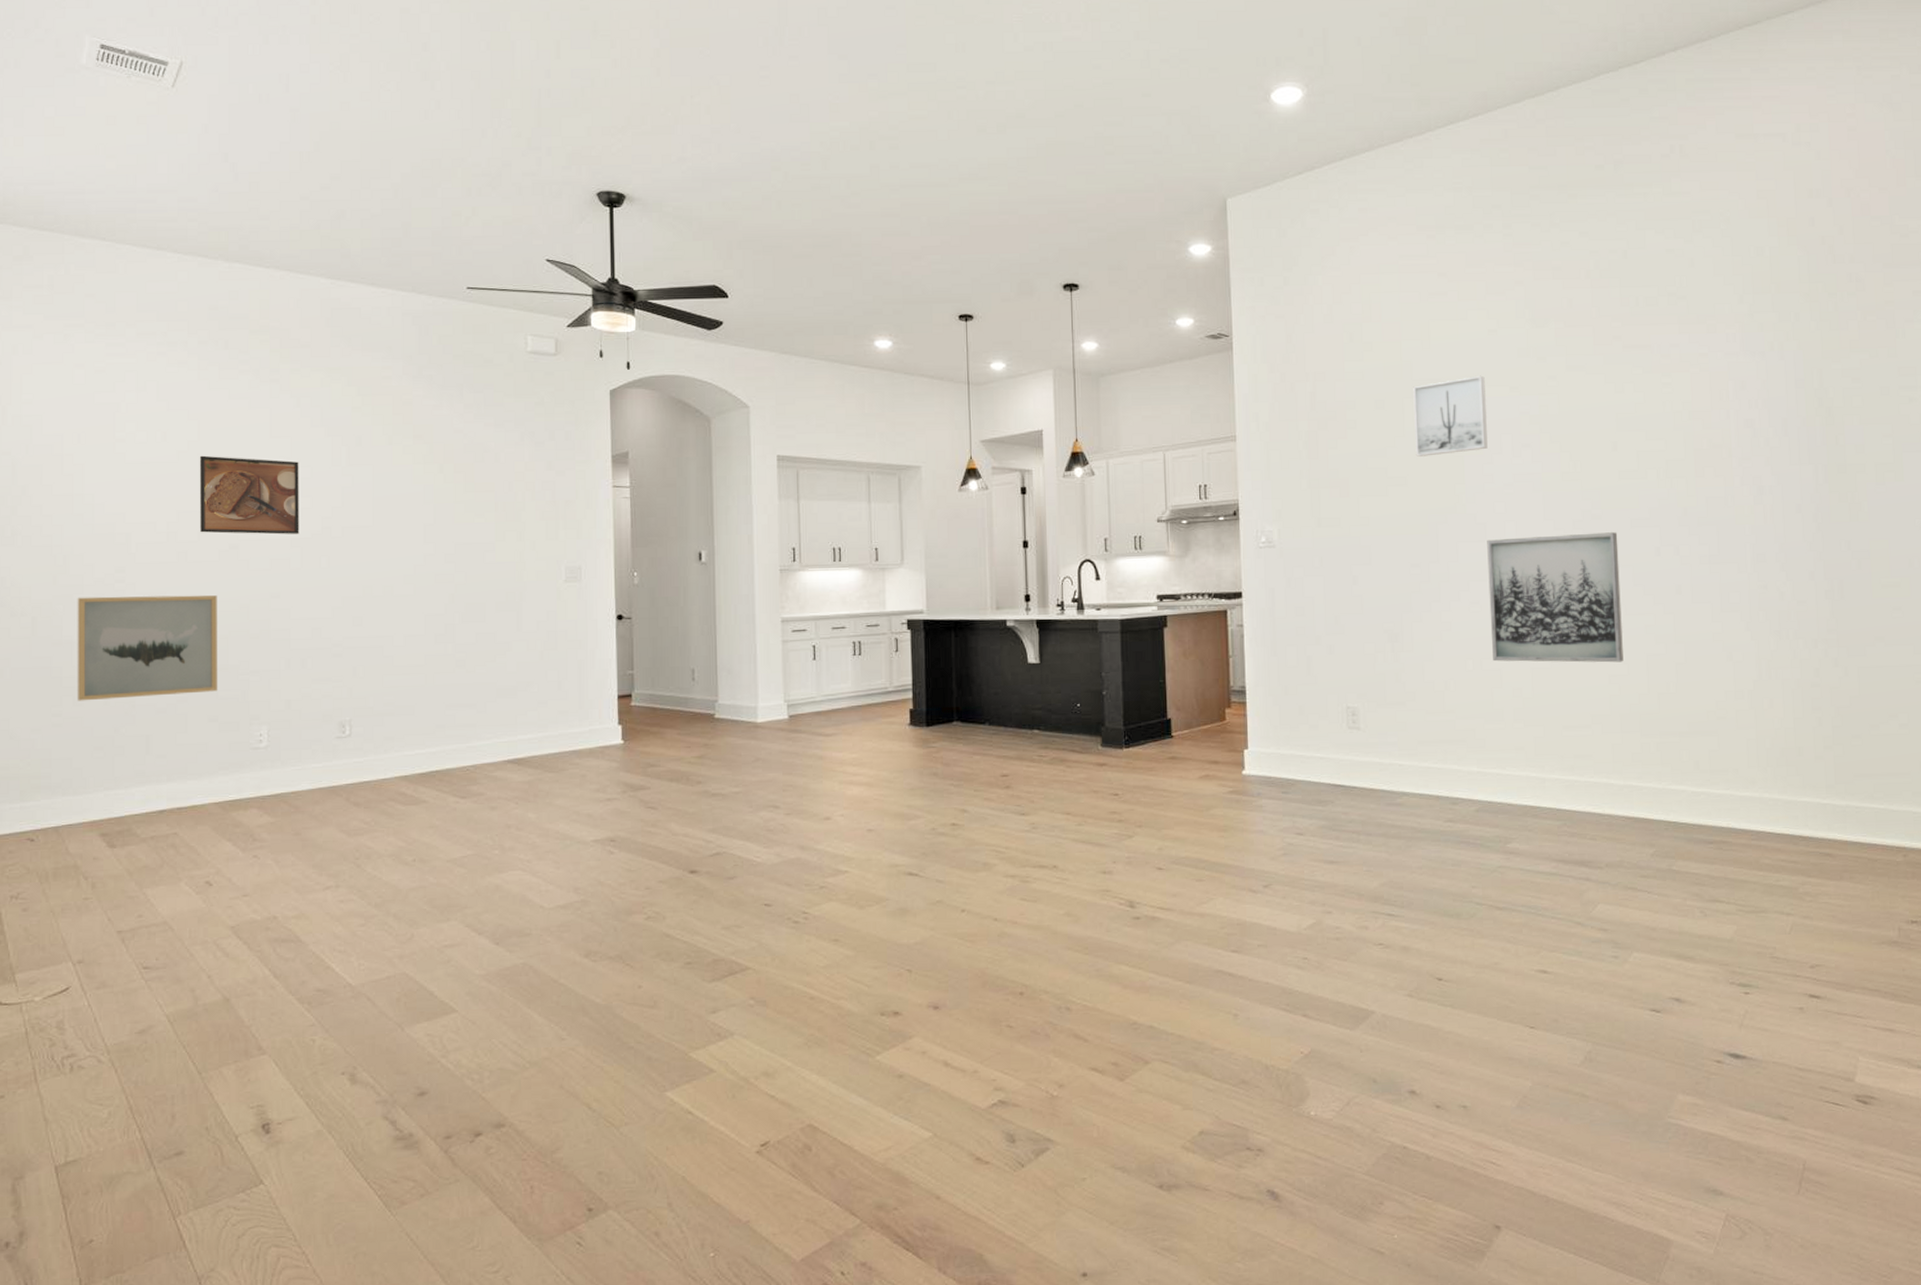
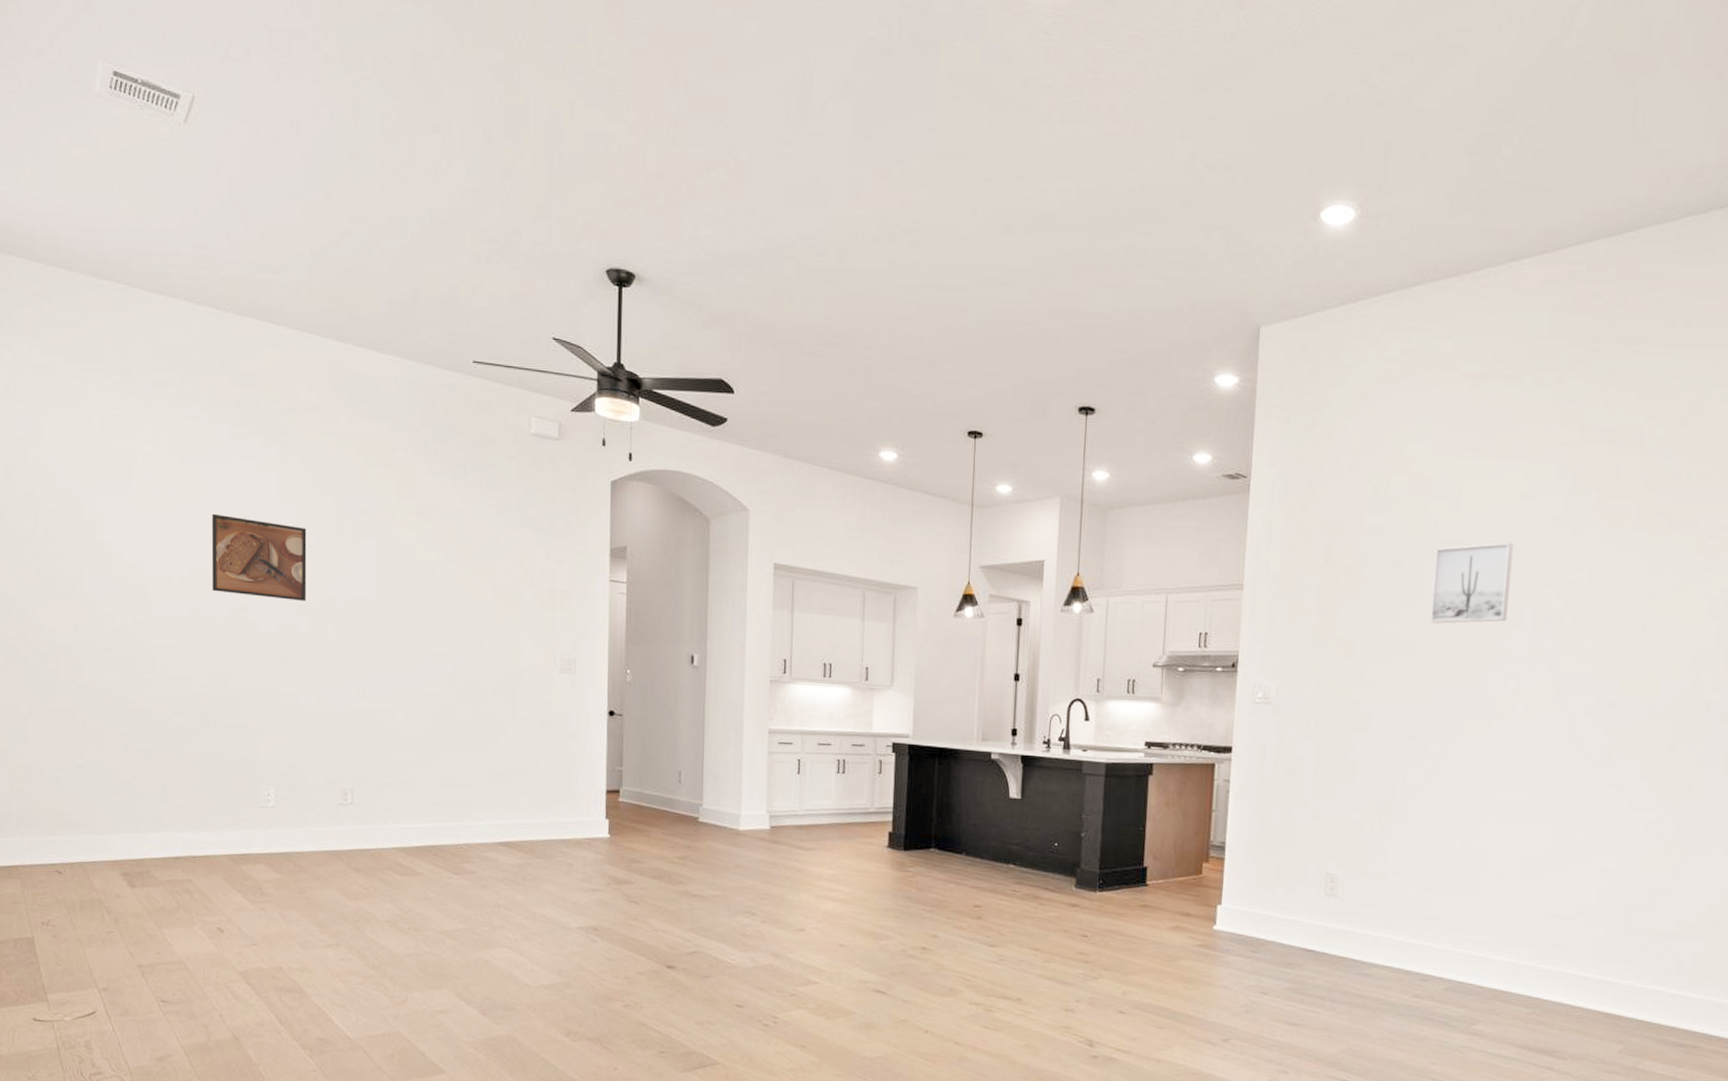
wall art: present [77,595,218,701] -> none [98,644,229,749]
wall art: present [1487,532,1624,663] -> none [1482,717,1632,856]

